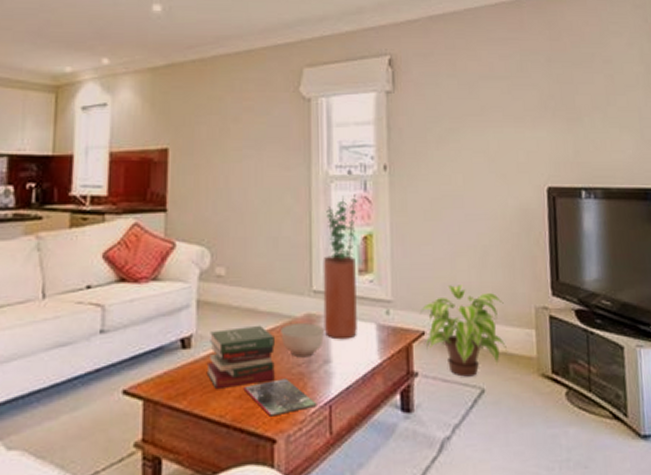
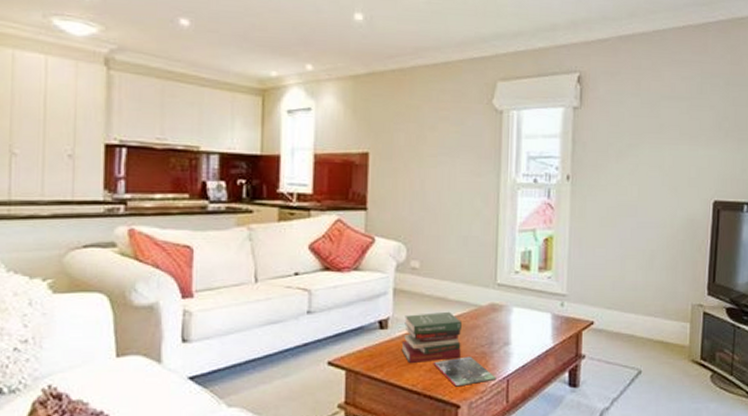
bowl: present [281,323,324,358] -> none [467,311,505,340]
vase: present [323,194,358,340] -> none [505,200,542,326]
plant: present [420,283,507,377] -> none [591,282,664,360]

